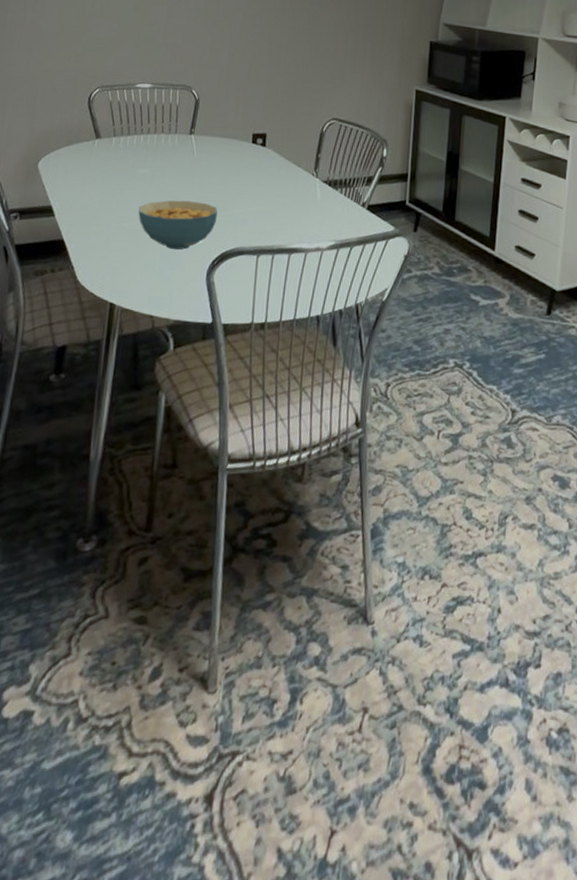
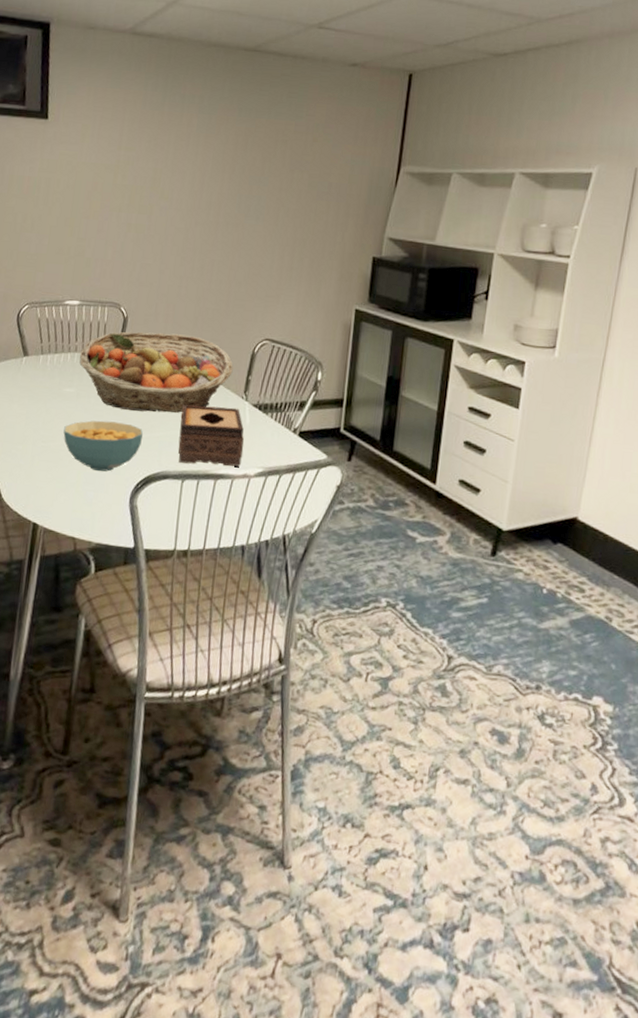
fruit basket: none [152,113,303,191] -> present [79,331,233,413]
tissue box: none [252,183,316,241] -> present [178,405,244,467]

